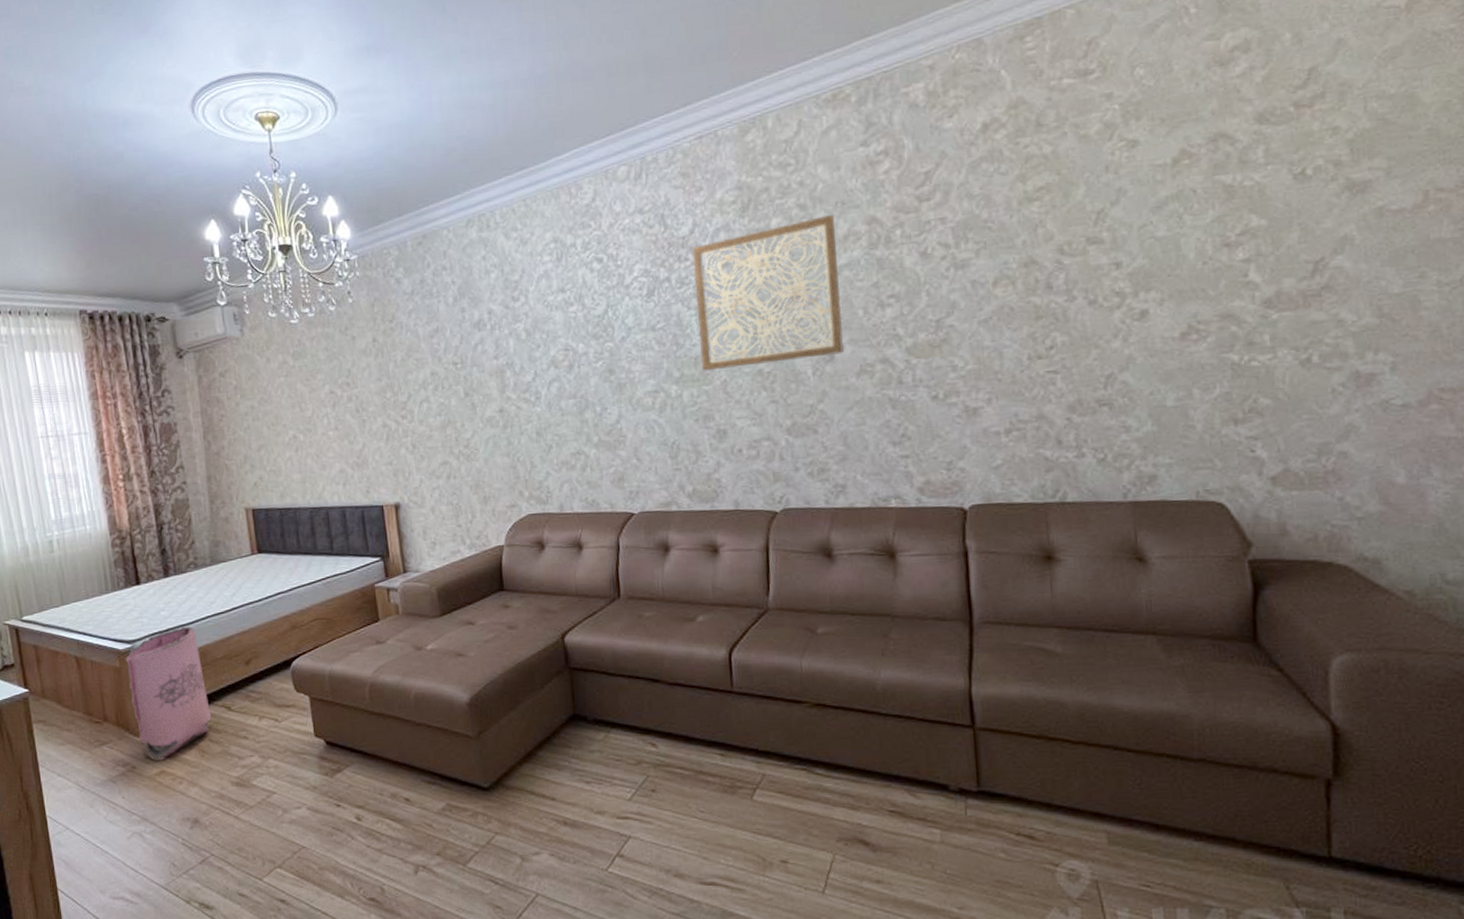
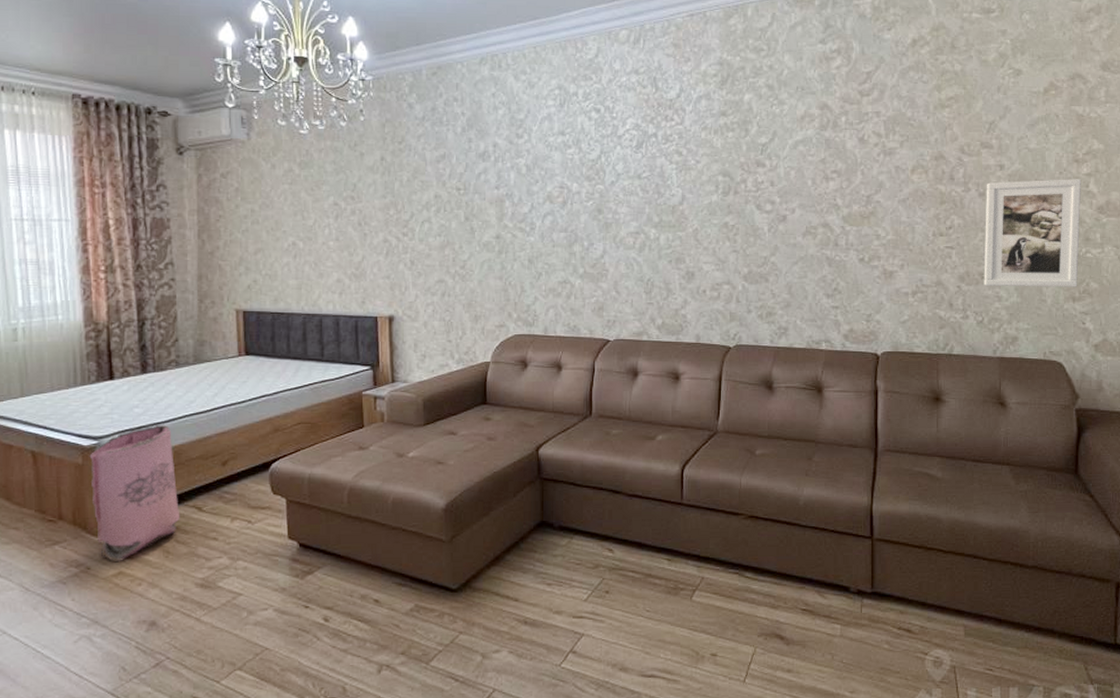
wall art: present [692,214,844,372] -> none [677,96,795,219]
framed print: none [1098,267,1240,415] -> present [984,179,1082,287]

